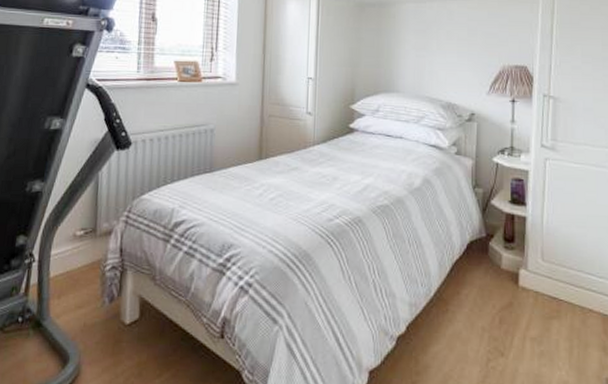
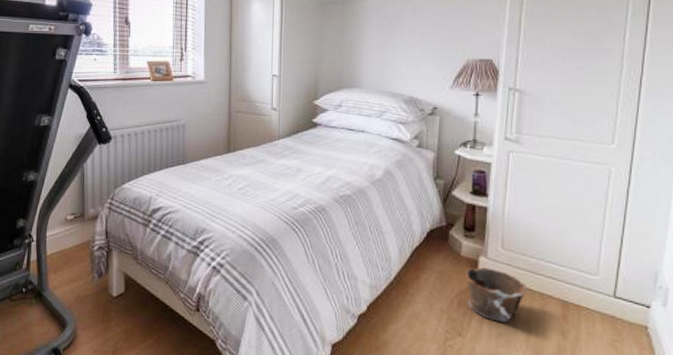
clay pot: none [506,281,568,341] -> present [465,267,528,324]

